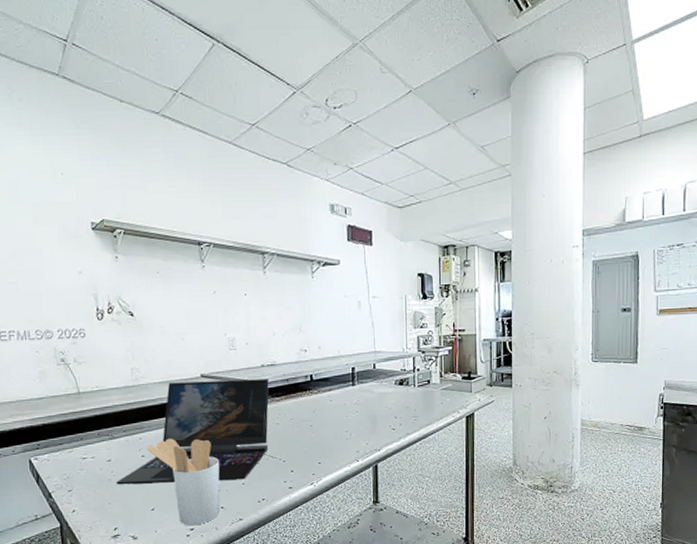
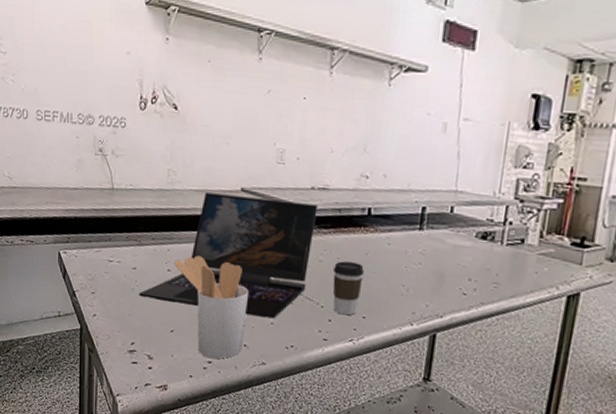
coffee cup: none [289,420,314,465] -> present [333,261,364,316]

